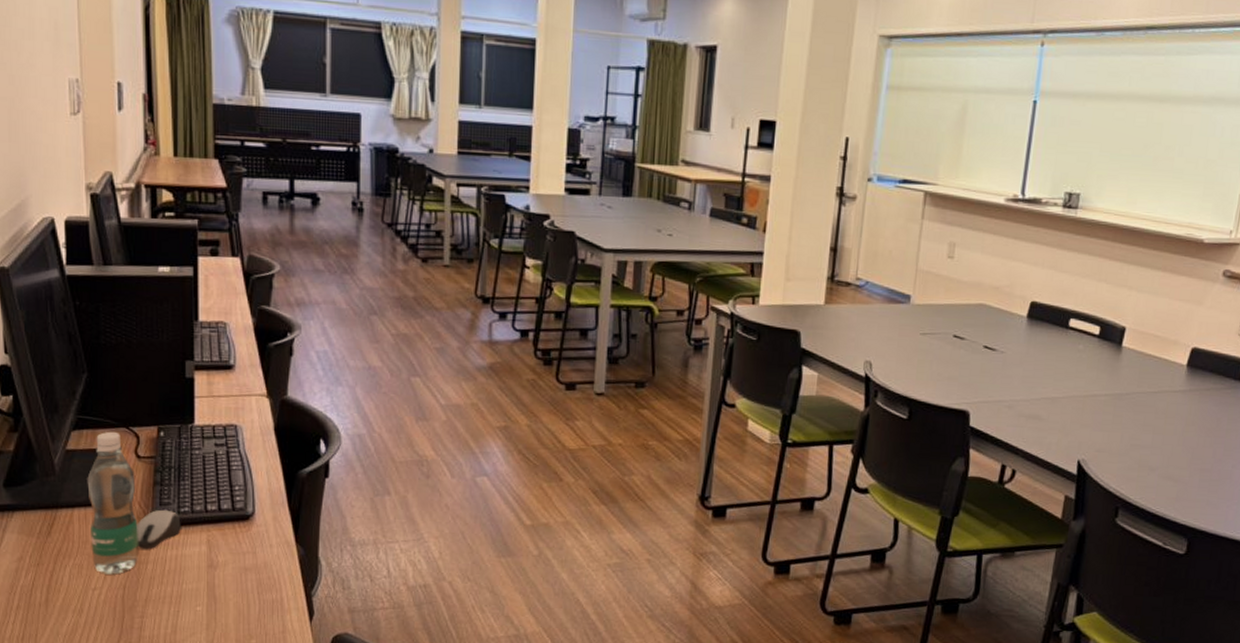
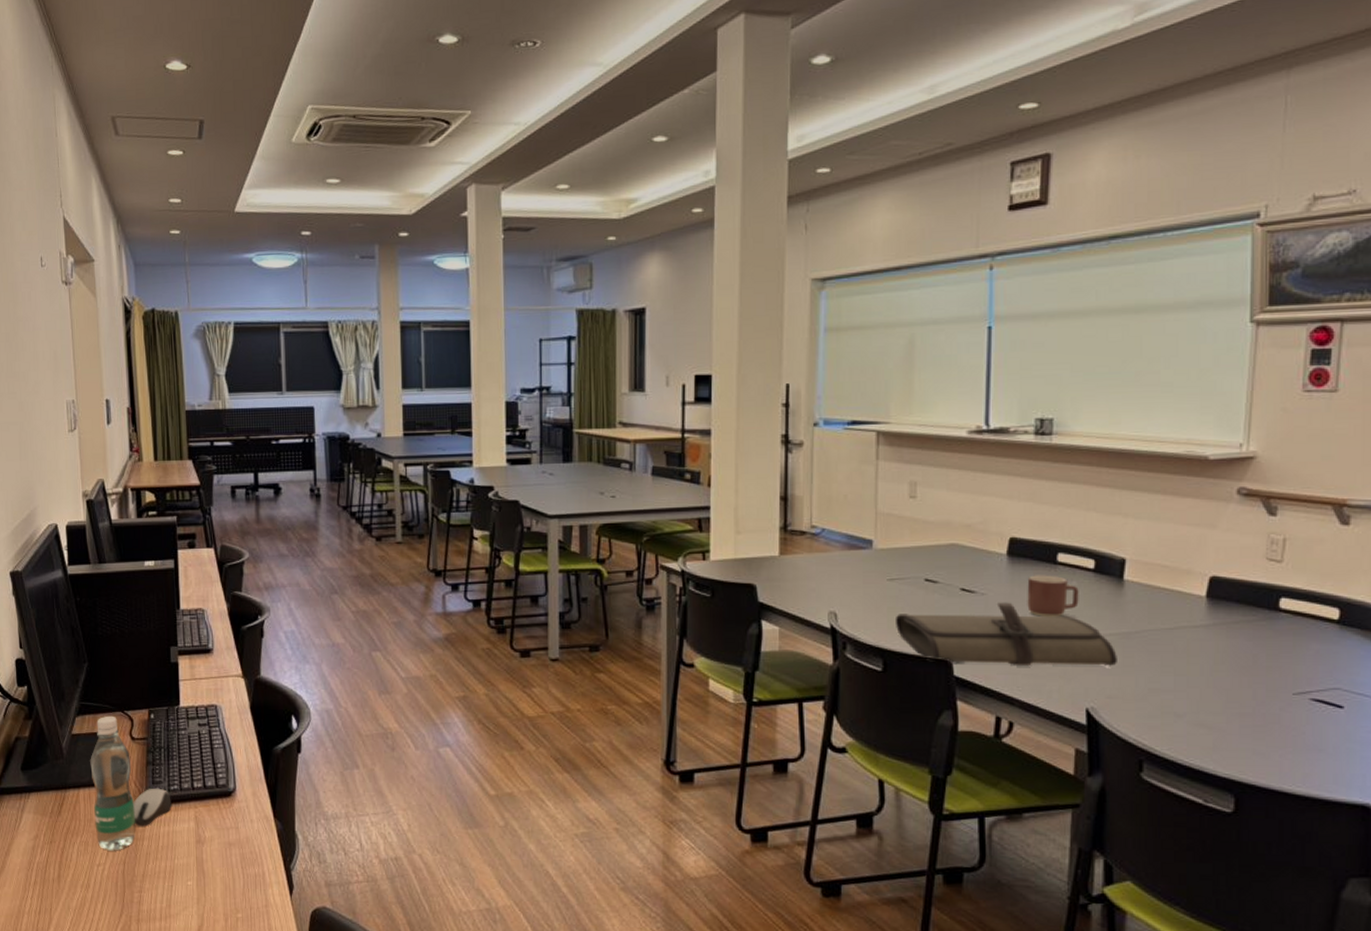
tool roll: none [923,360,1109,423] -> present [894,602,1117,666]
mug: none [1039,337,1084,377] -> present [1027,575,1079,618]

